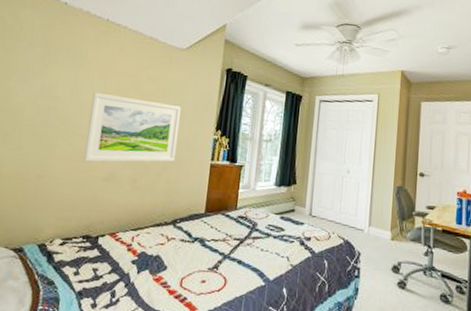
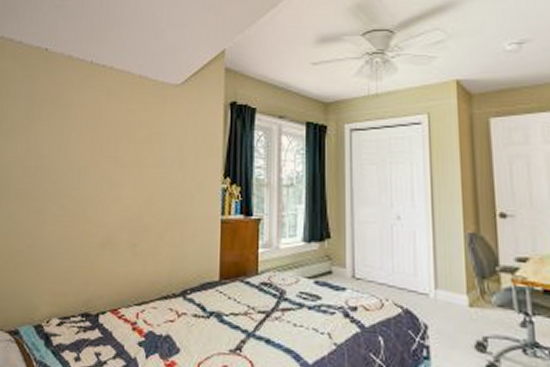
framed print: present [84,93,181,162] -> none [77,146,181,227]

